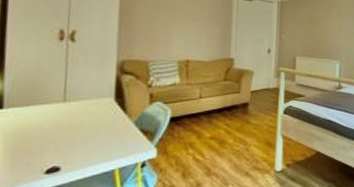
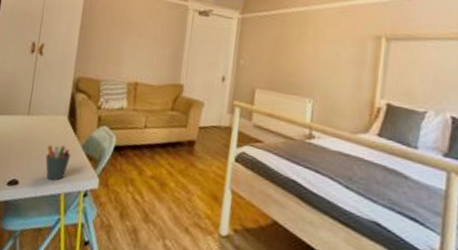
pen holder: none [92,125,123,160] -> present [45,145,71,181]

